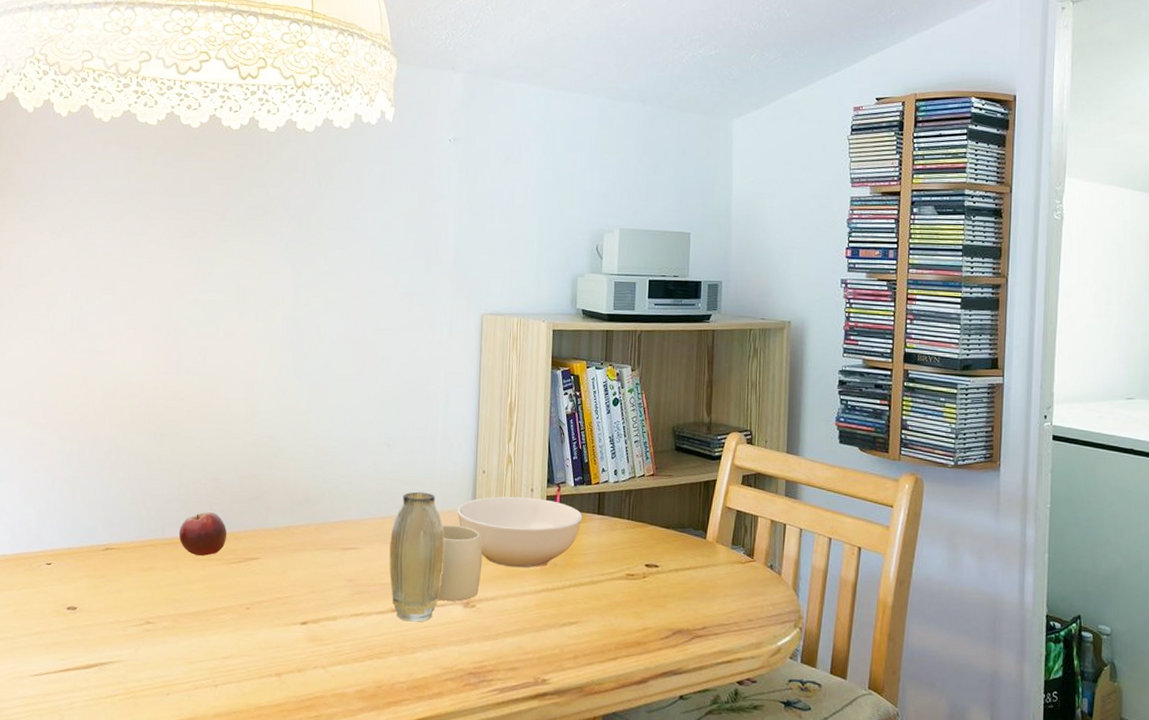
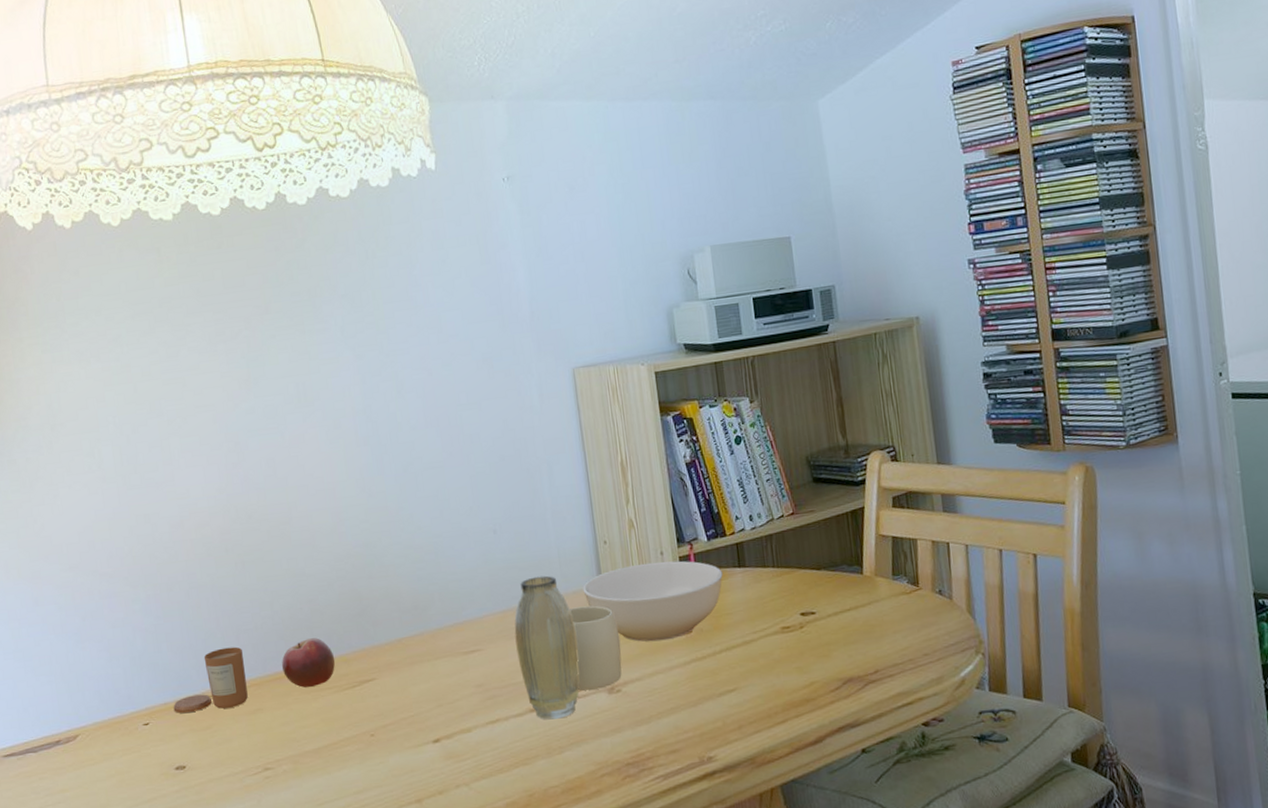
candle: none [75,507,146,562] -> present [173,646,248,714]

